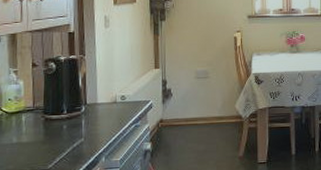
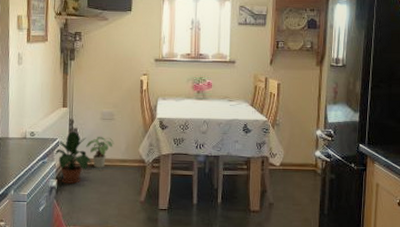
potted plant: none [147,92,188,145] -> present [54,132,92,184]
potted plant: none [181,95,210,127] -> present [86,136,114,168]

